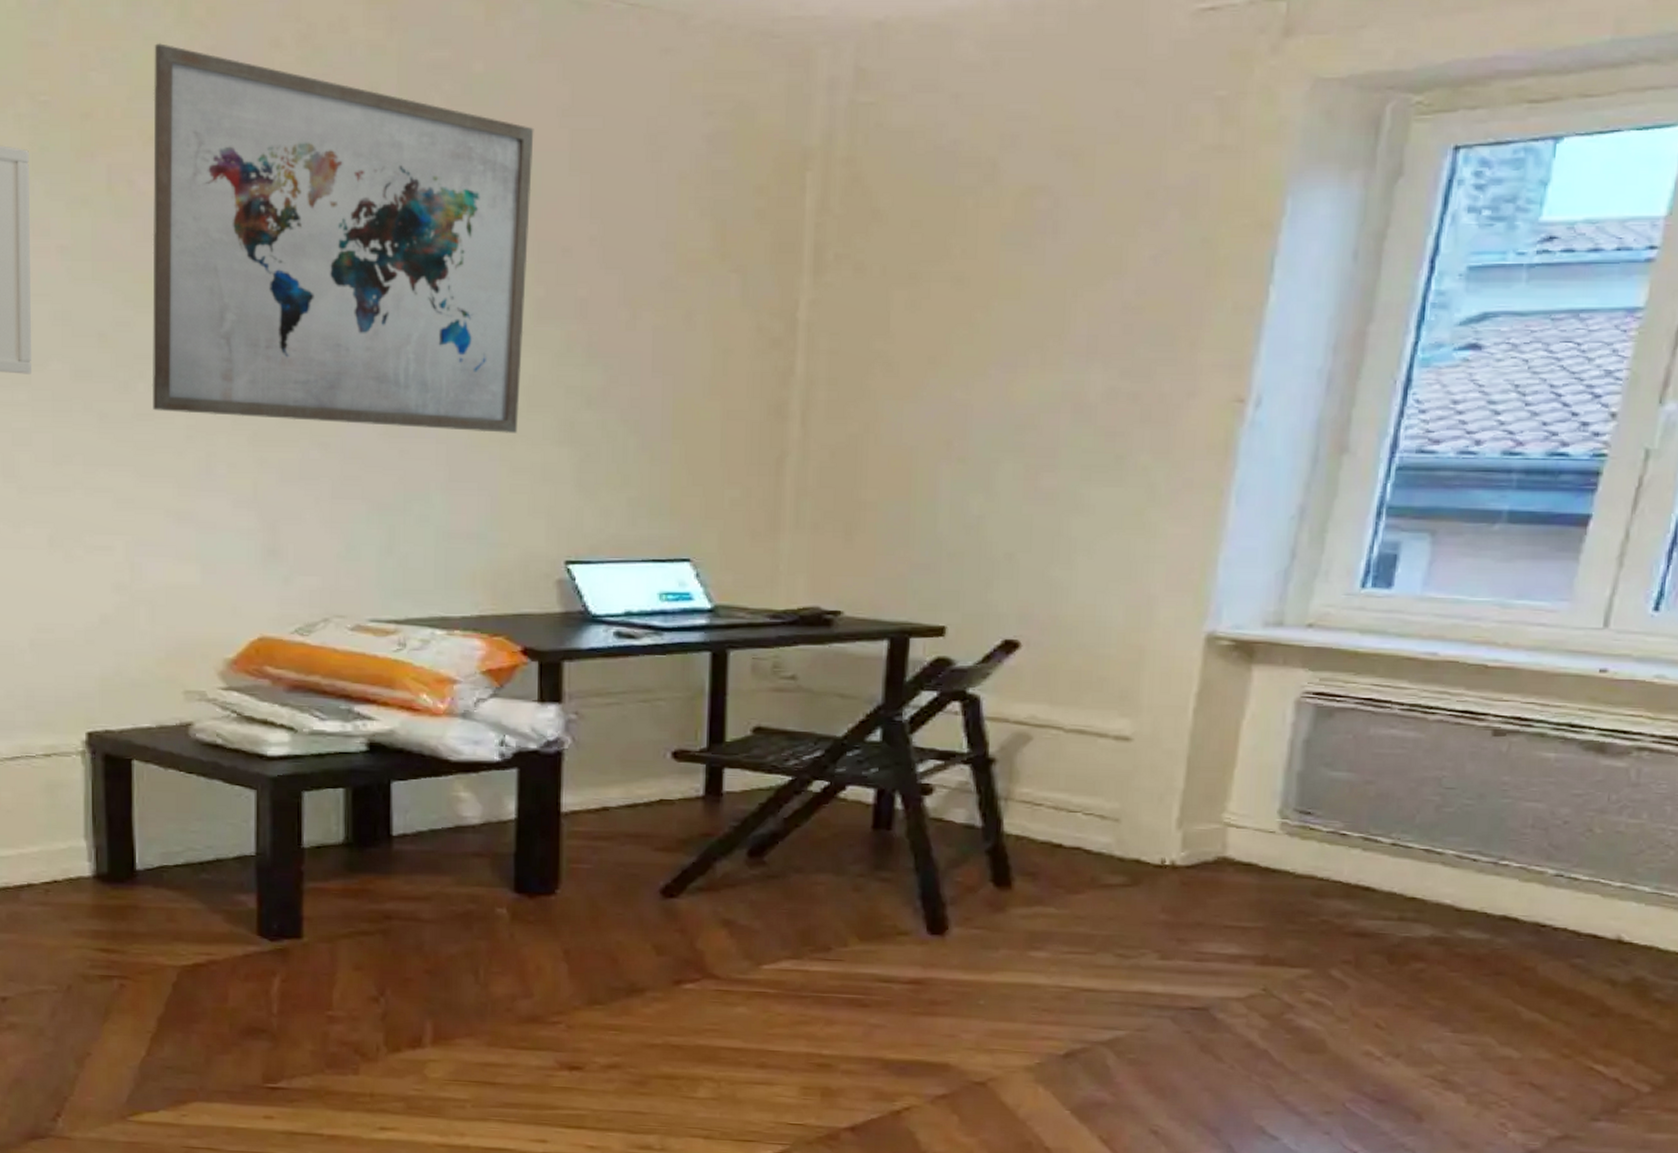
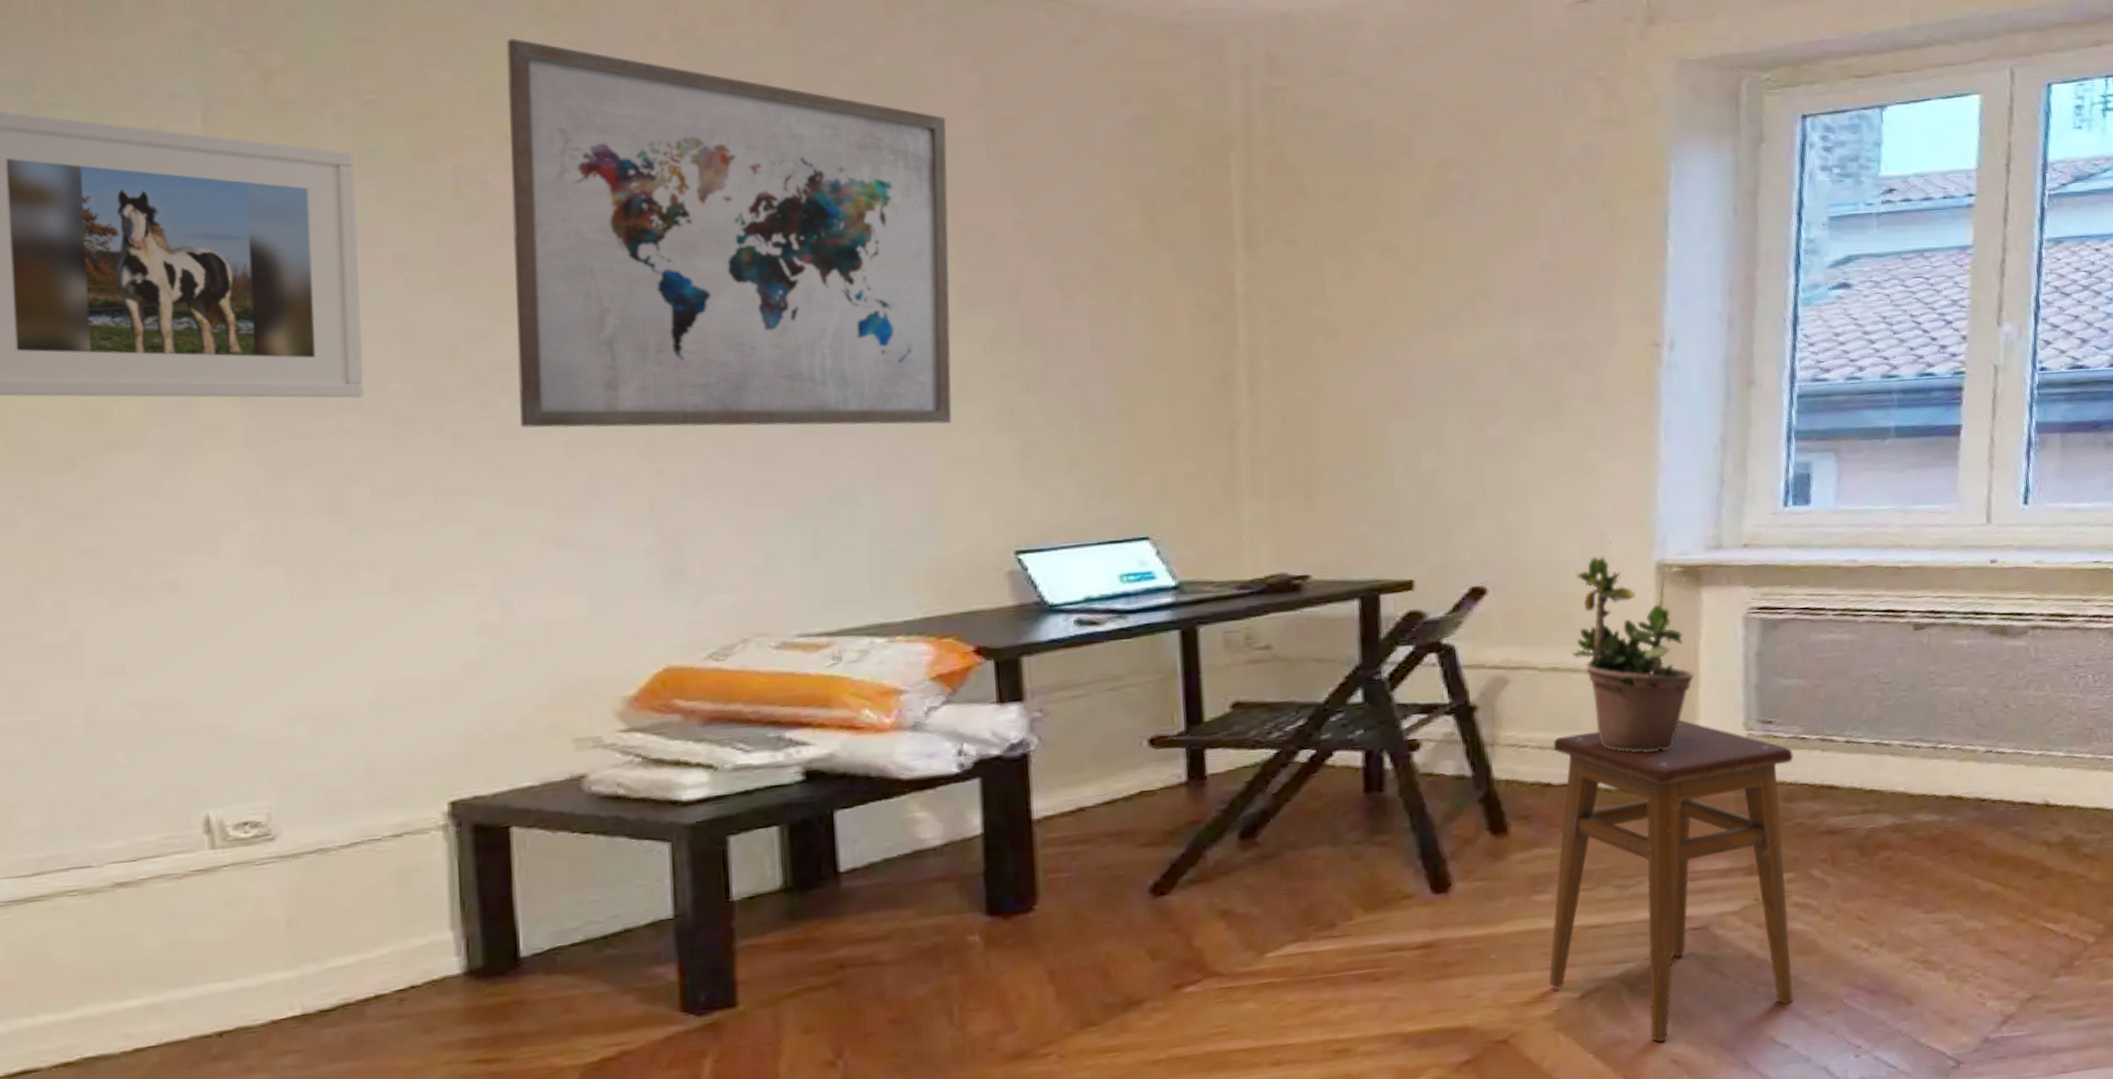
stool: none [1035,799,1330,1111] -> present [1549,720,1794,1042]
potted plant: none [1102,608,1232,829] -> present [1572,543,1695,753]

